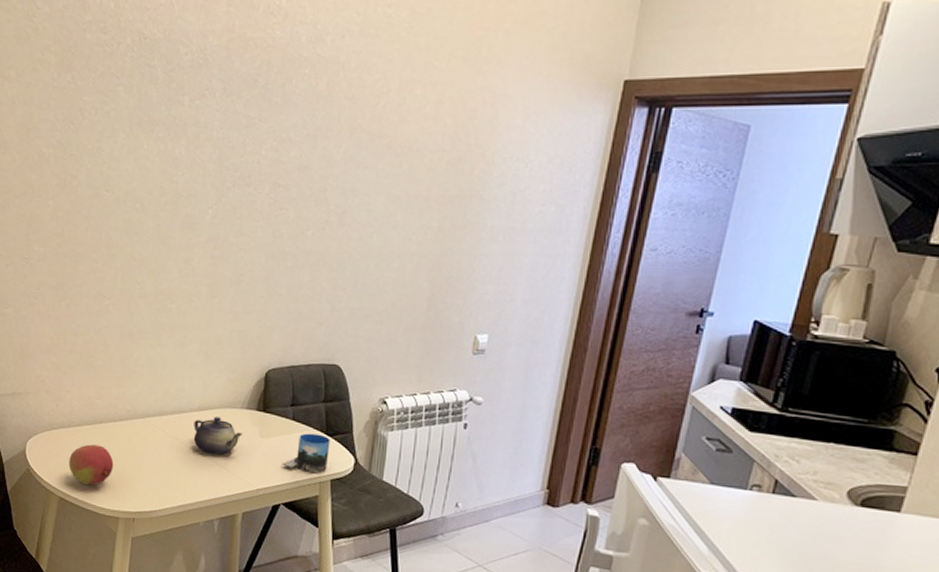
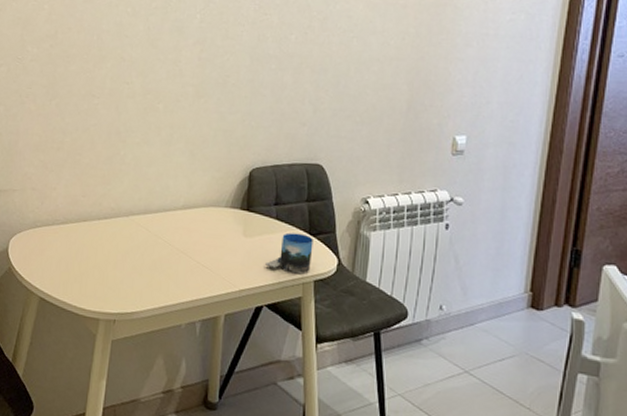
fruit: present [69,444,114,486] -> none [51,242,97,286]
teapot: present [193,417,243,455] -> none [177,215,227,254]

